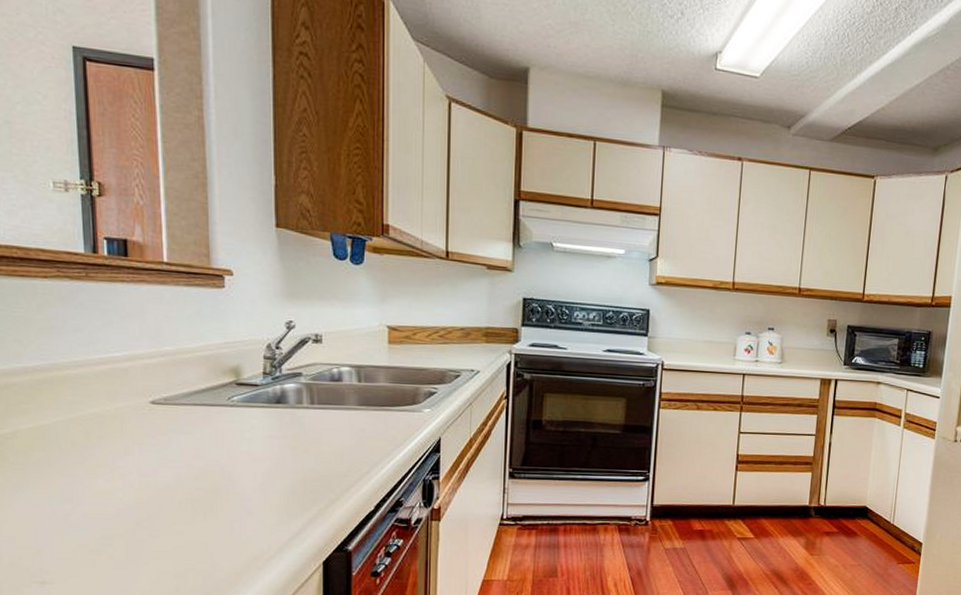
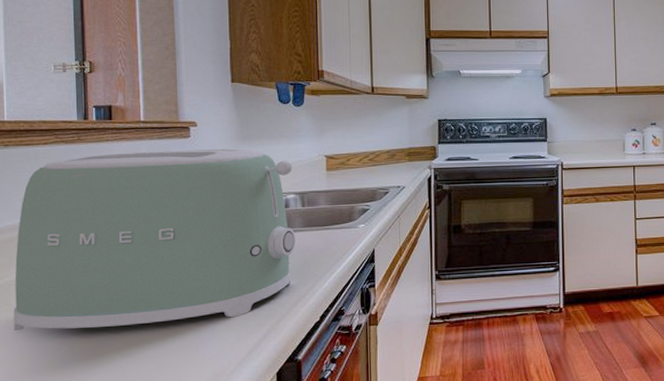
toaster: none [12,297,349,498] -> present [13,149,295,331]

